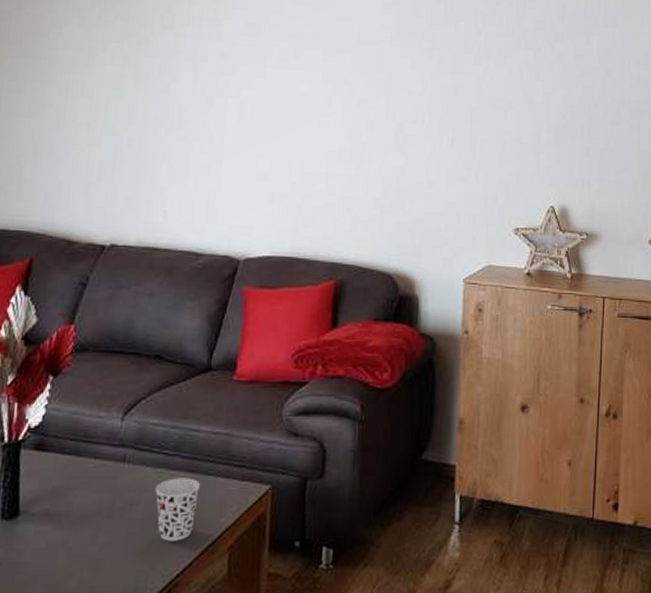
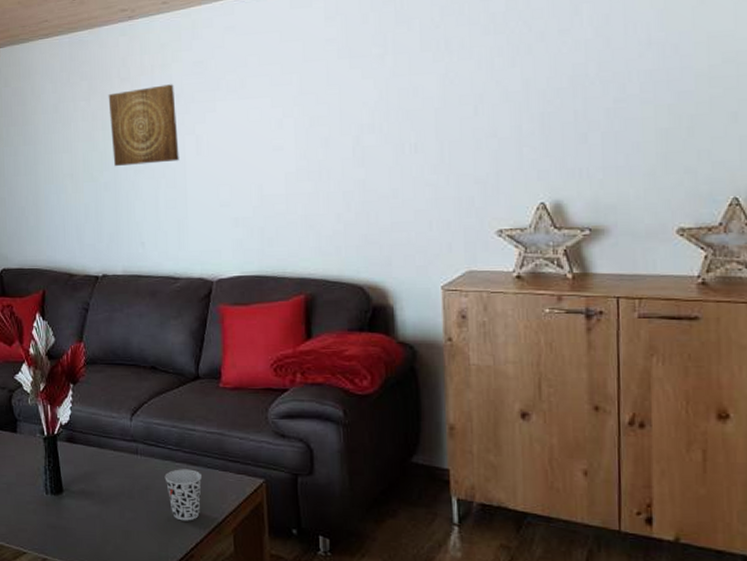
wall art: none [142,40,223,125] -> present [108,84,179,167]

